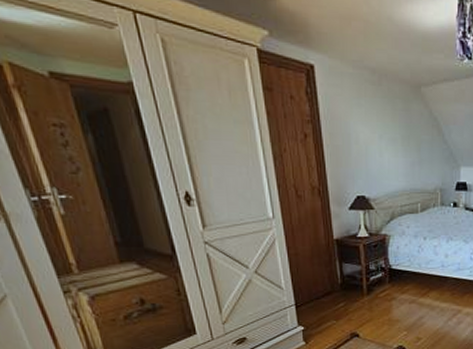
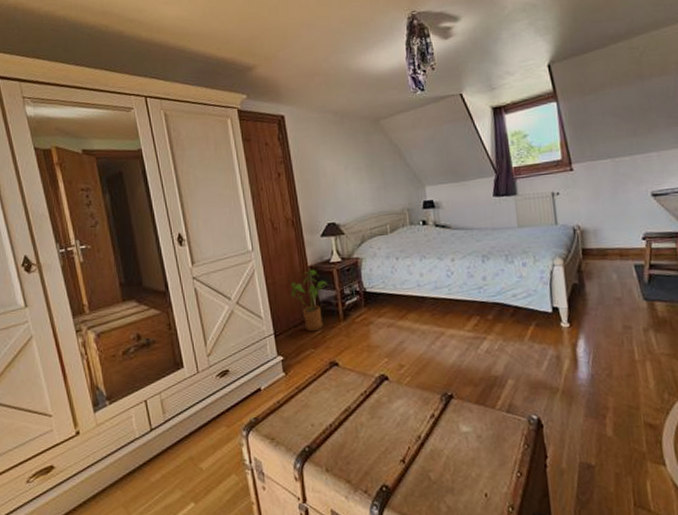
house plant: none [314,244,353,304] -> present [291,270,328,332]

